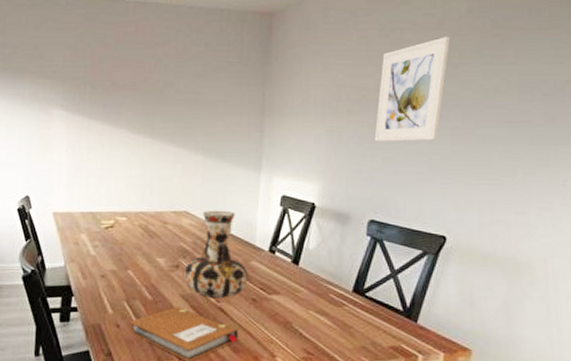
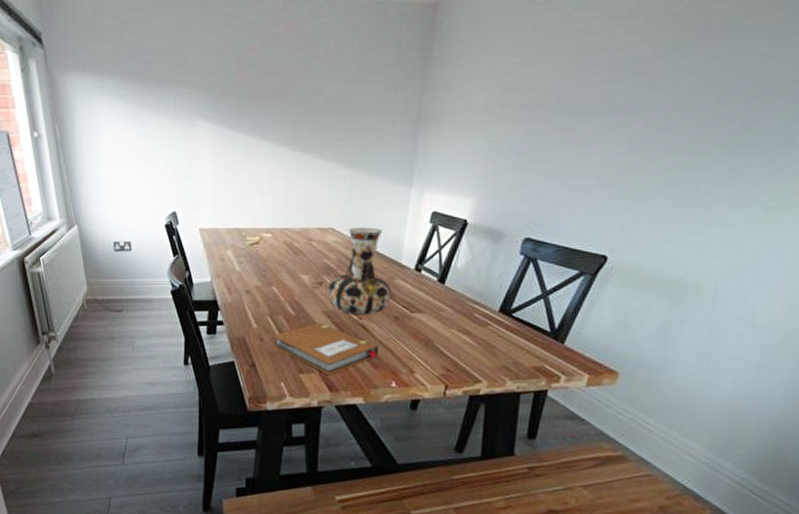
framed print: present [374,37,451,142] -> none [540,26,645,152]

